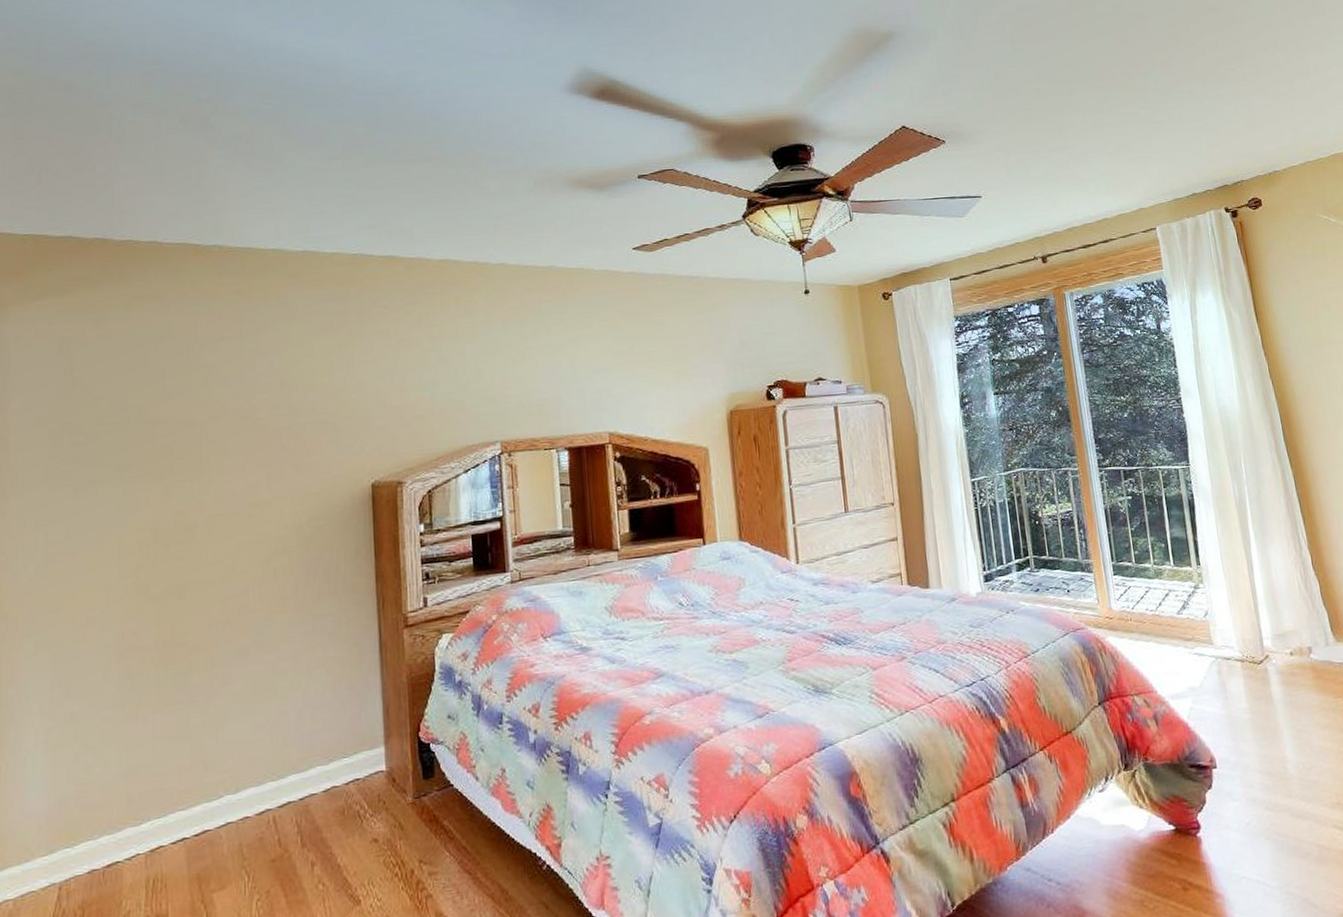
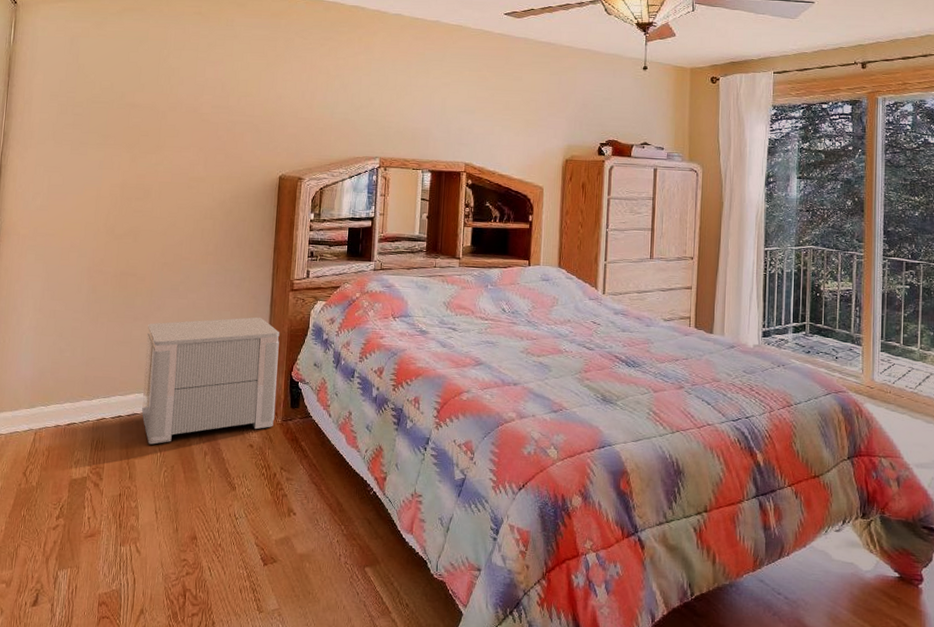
nightstand: none [211,668,404,869] -> present [141,317,280,445]

